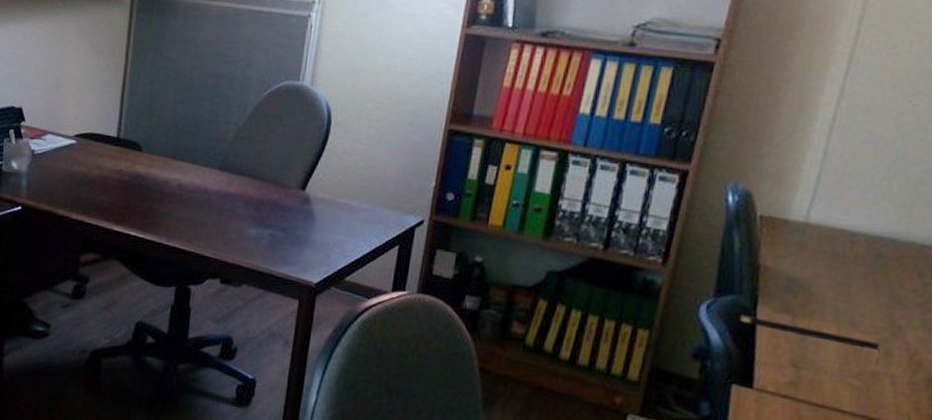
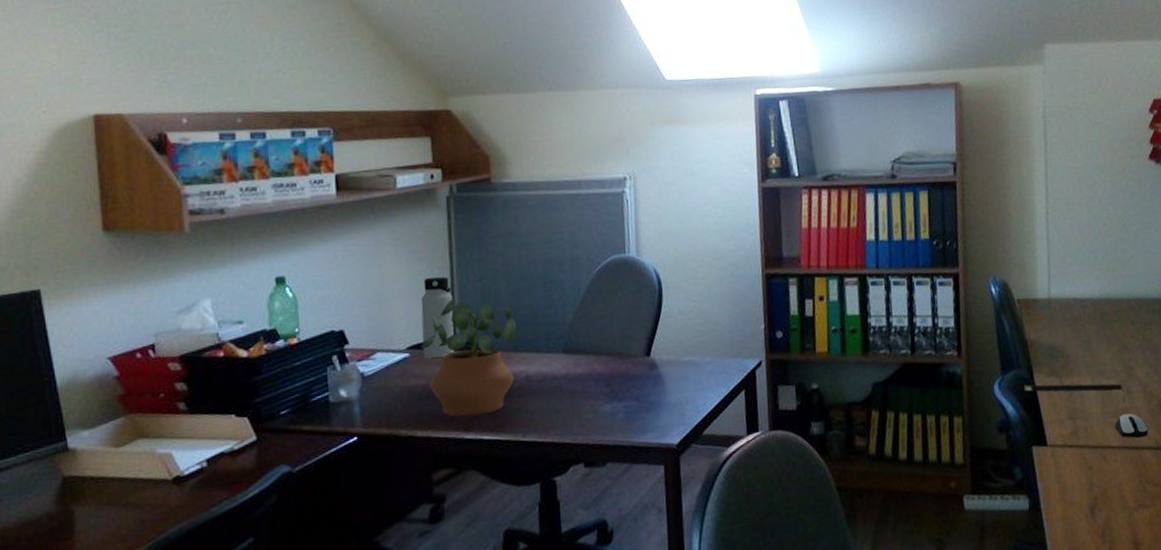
potted plant: none [87,97,178,212] -> present [421,299,517,417]
water bottle: none [88,71,123,150] -> present [420,276,455,358]
computer mouse: none [853,378,903,412] -> present [1115,413,1149,438]

